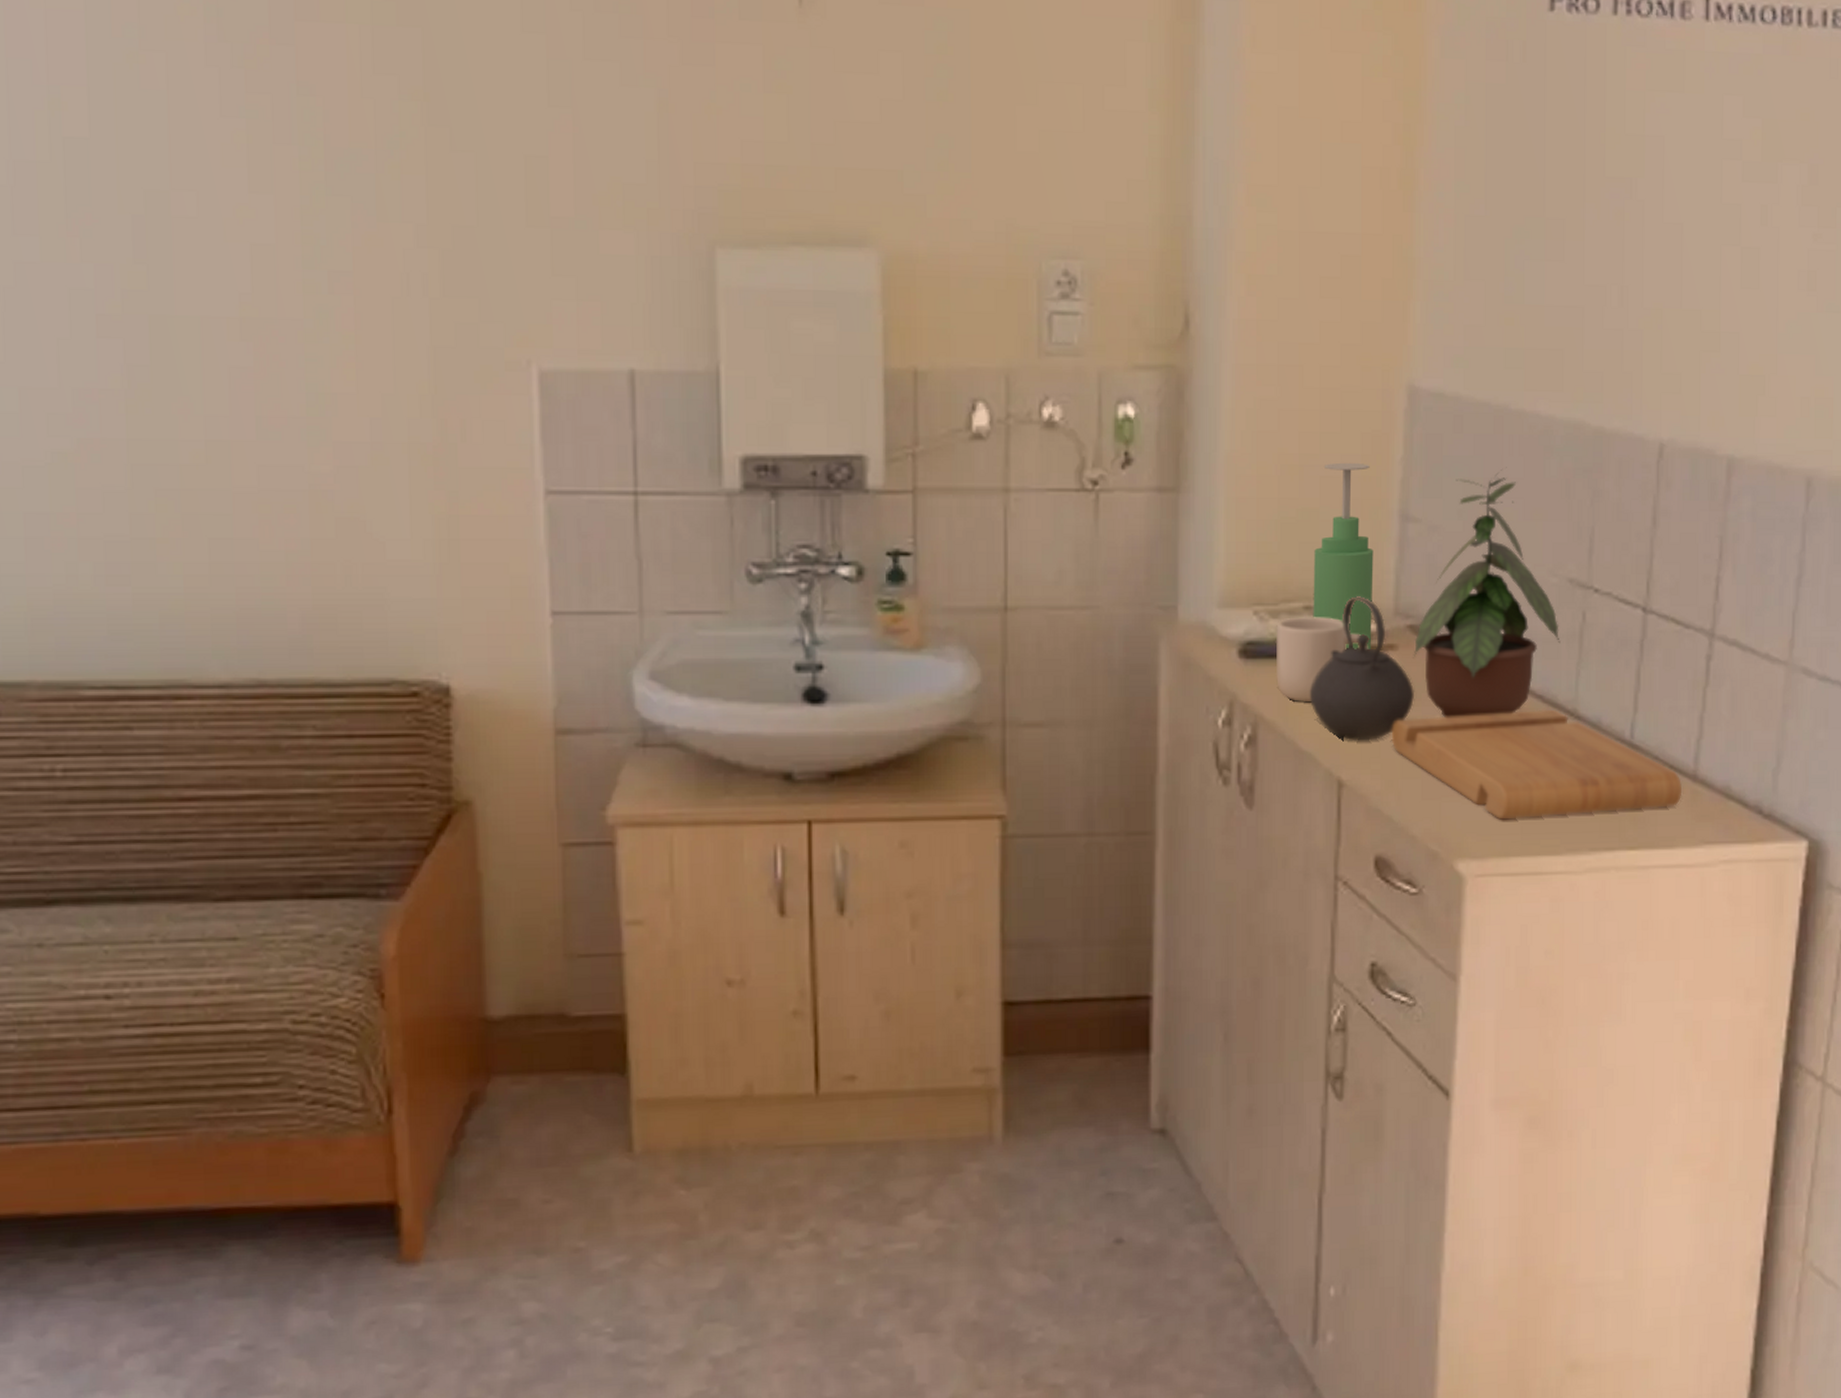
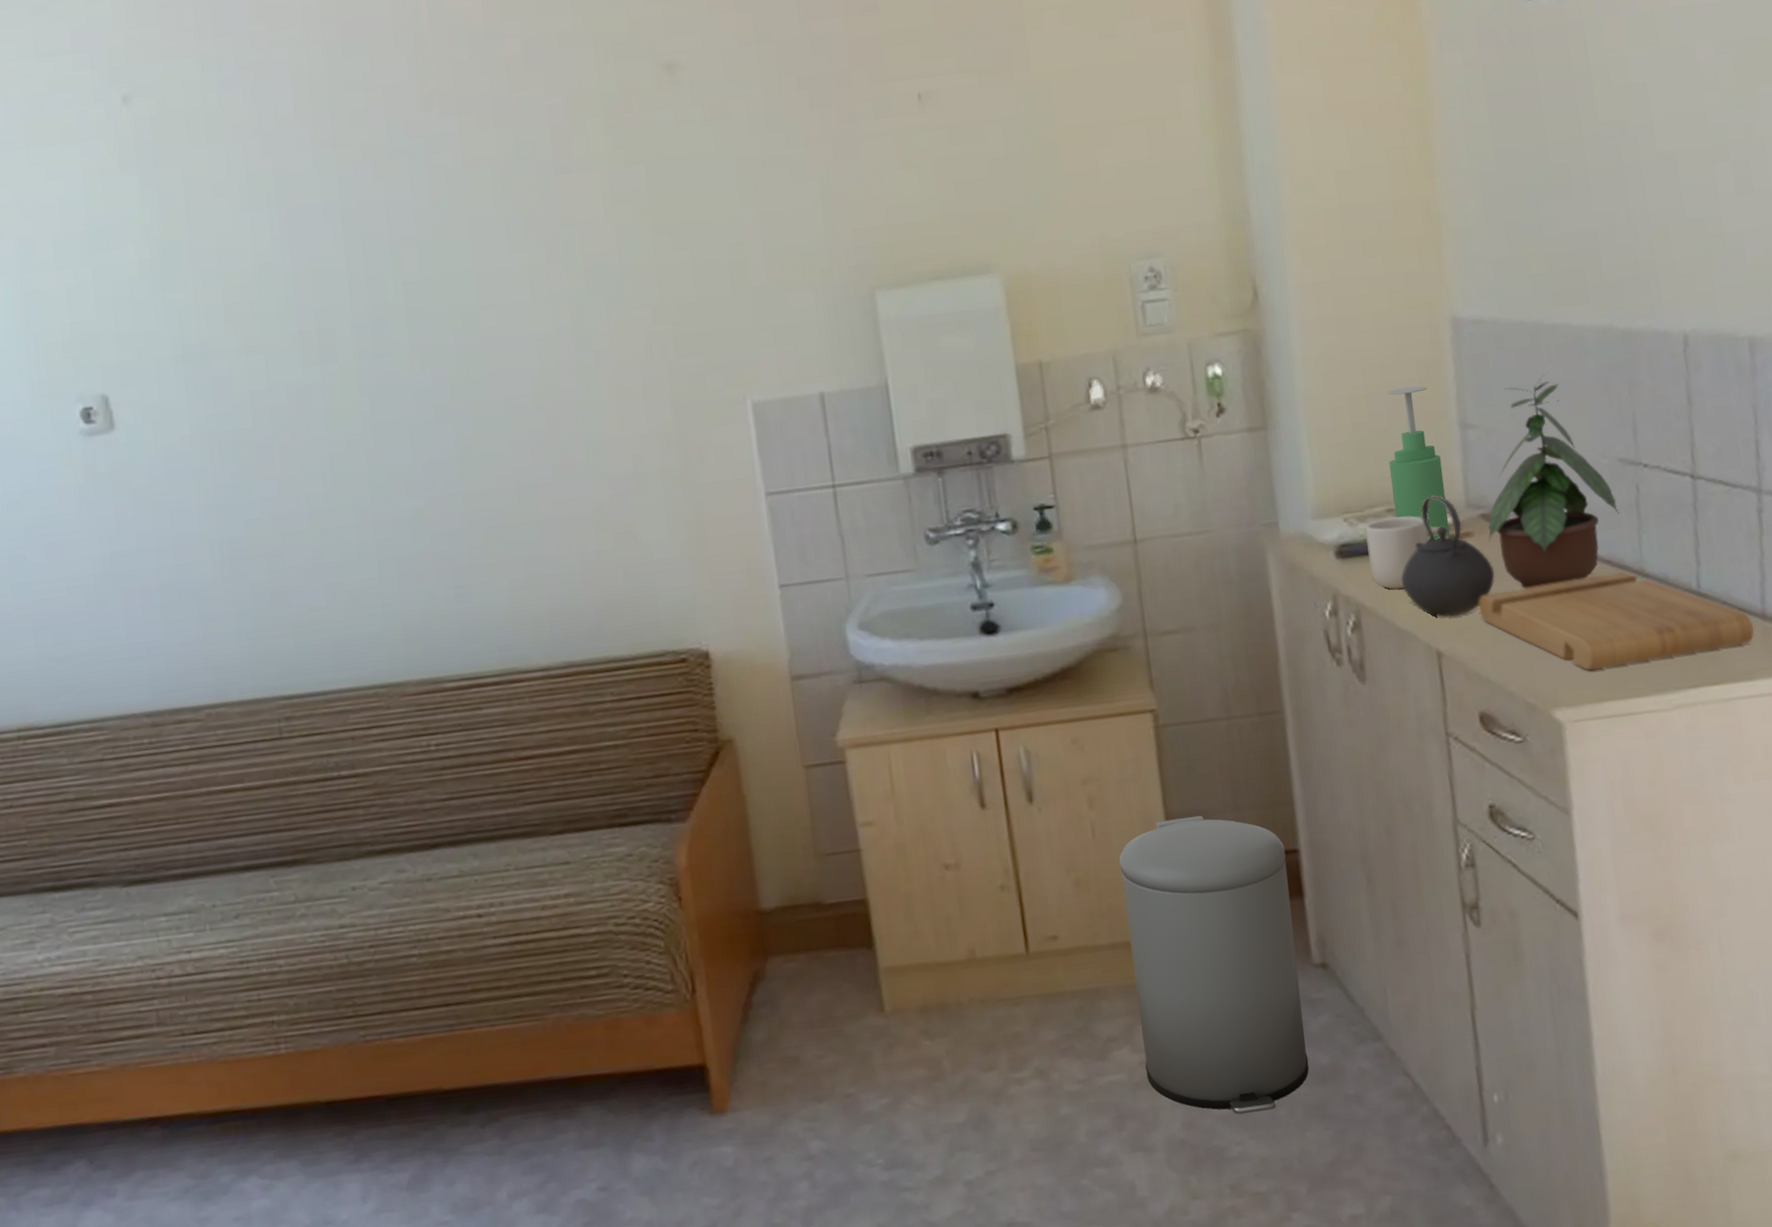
pedal bin: none [940,946,1135,1296] -> present [1119,815,1309,1115]

